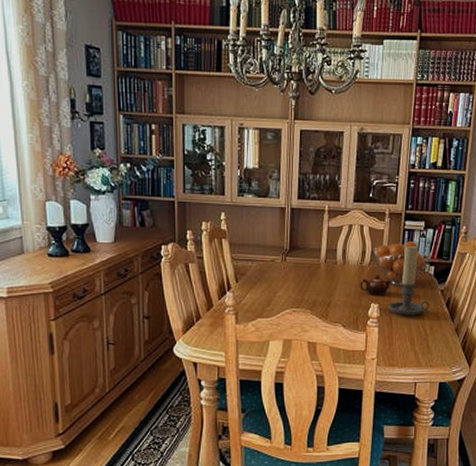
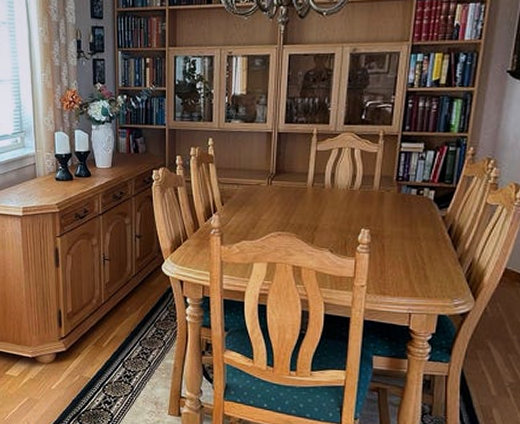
teapot: present [360,274,393,295] -> none [349,198,386,220]
fruit basket: present [374,241,432,285] -> none [365,164,432,210]
candle holder: present [388,245,429,316] -> none [380,168,428,243]

